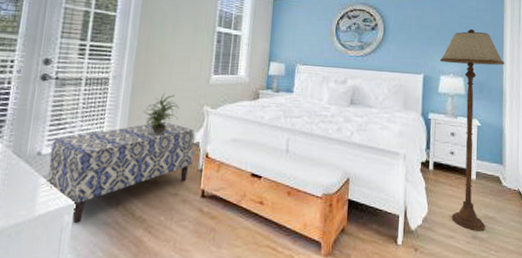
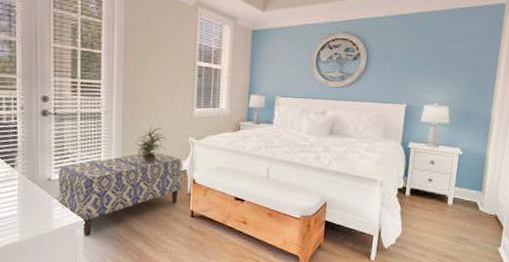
floor lamp: present [439,29,505,232] -> none [424,56,496,251]

